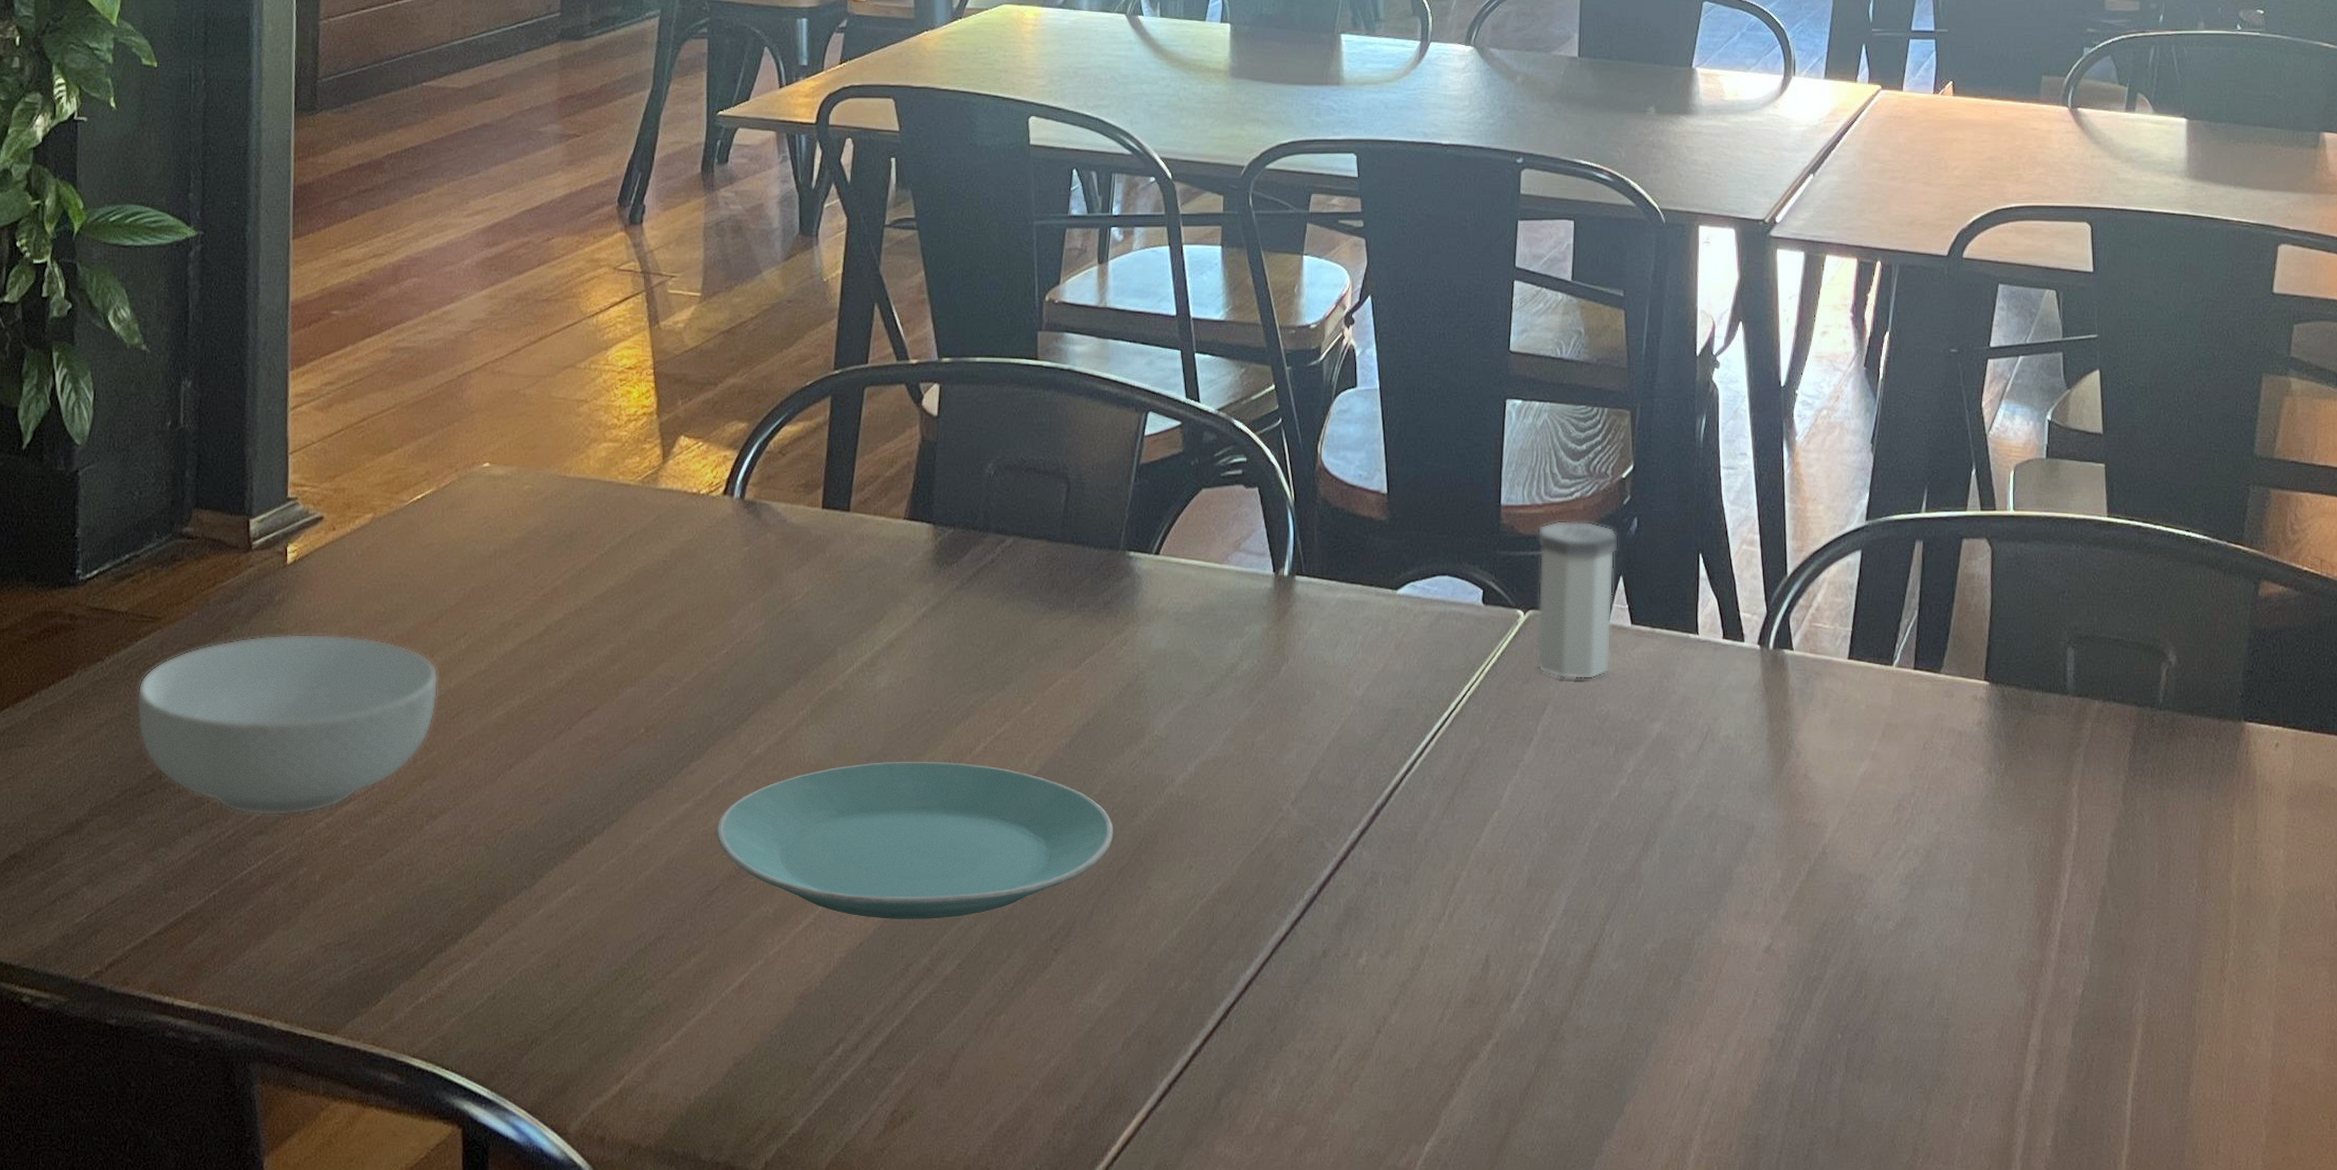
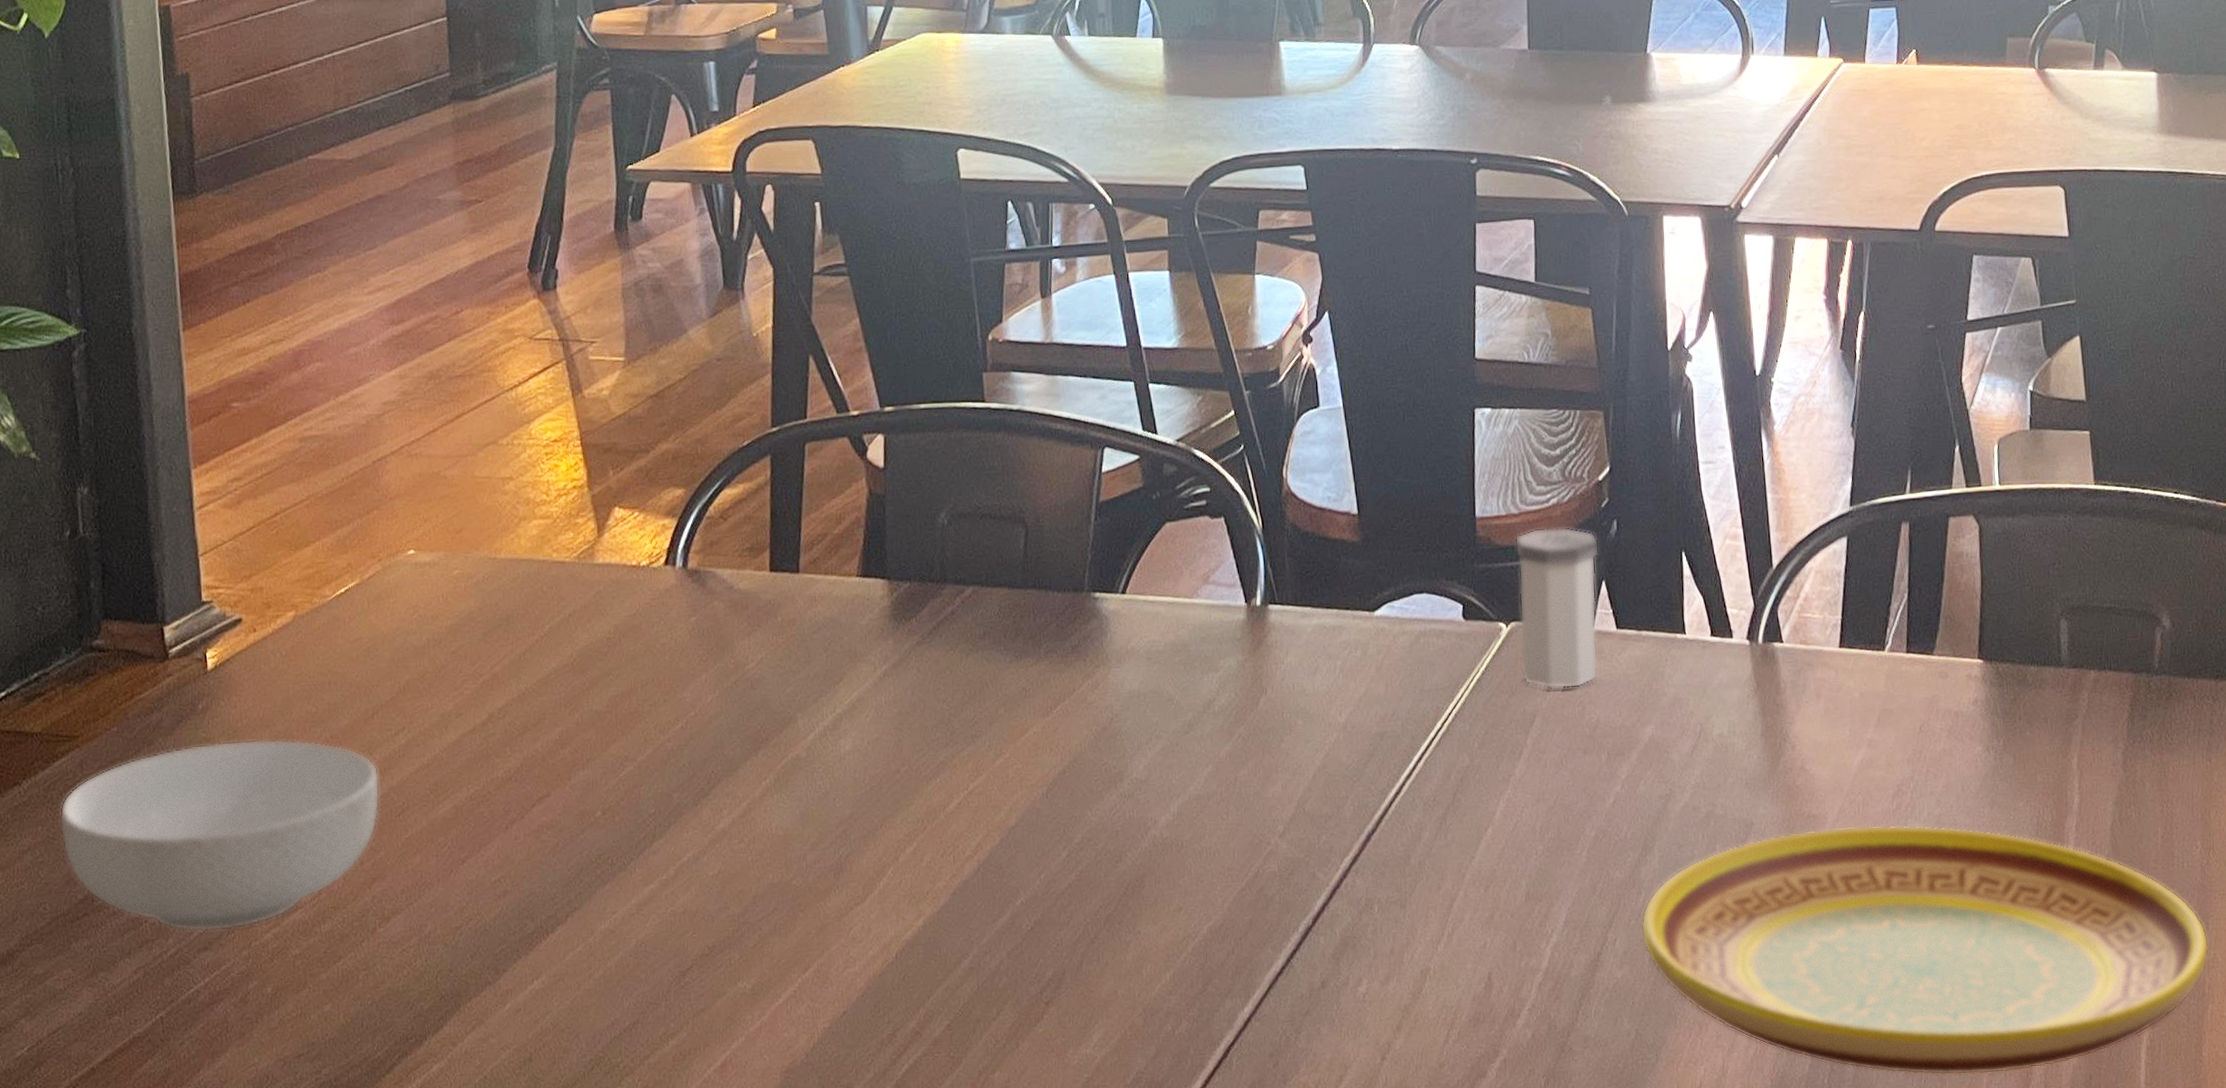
plate: present [717,761,1114,919] -> none [685,821,1099,986]
plate: none [1638,838,2200,1097] -> present [1641,825,2209,1076]

